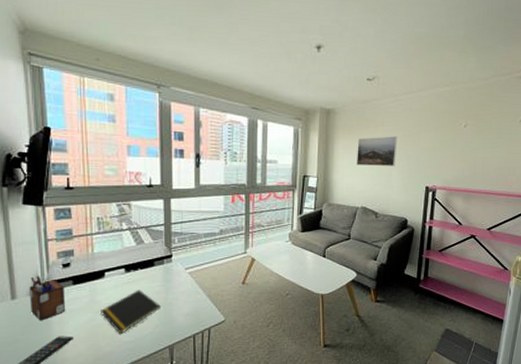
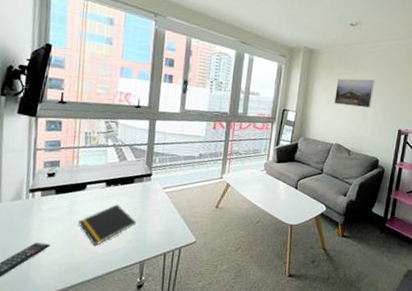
desk organizer: present [29,275,66,321] -> none [13,182,47,227]

